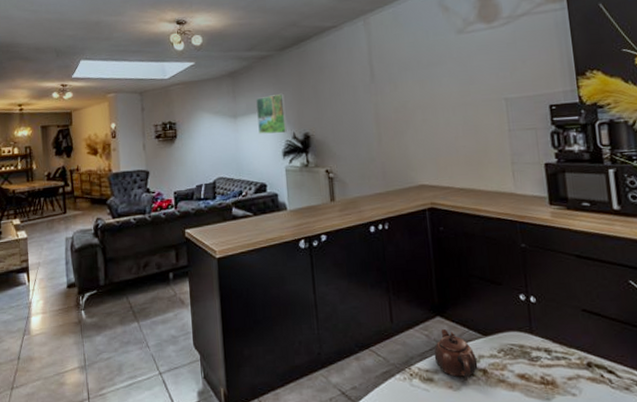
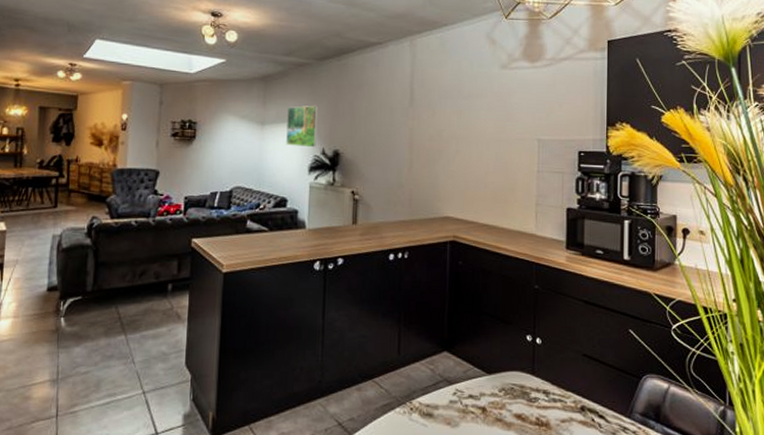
teapot: present [433,329,478,378] -> none [436,365,478,415]

